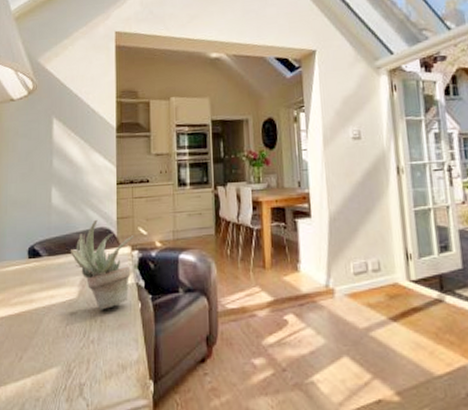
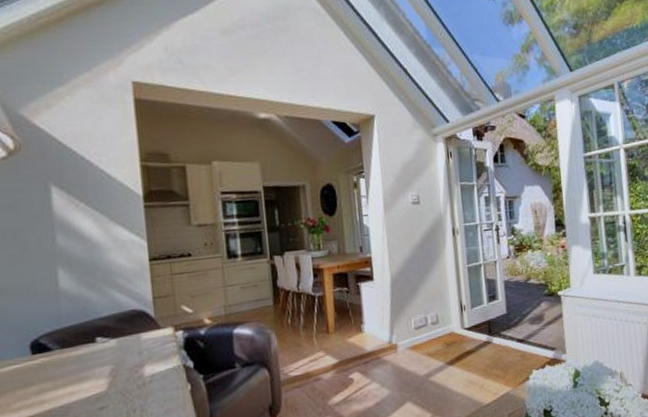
succulent plant: present [70,219,134,310] -> none [91,301,177,400]

